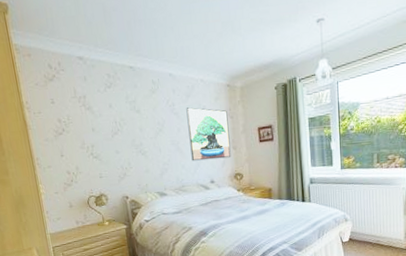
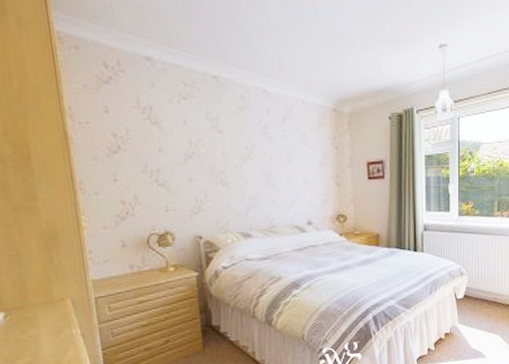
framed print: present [186,107,231,161] -> none [282,132,334,197]

